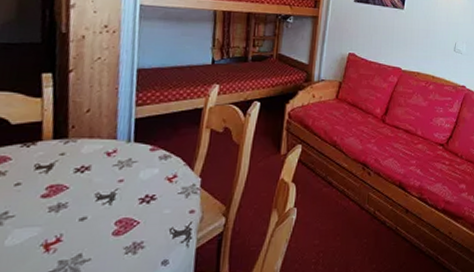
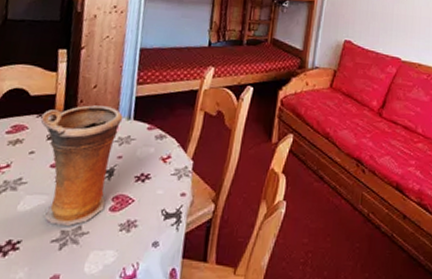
vase: none [25,130,122,256] -> present [40,105,123,226]

